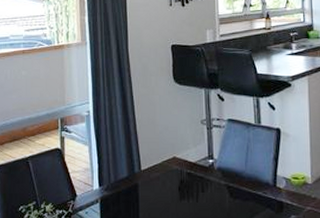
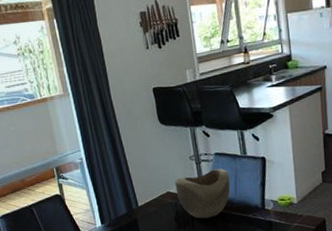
decorative bowl: none [183,136,241,191] -> present [175,168,231,219]

